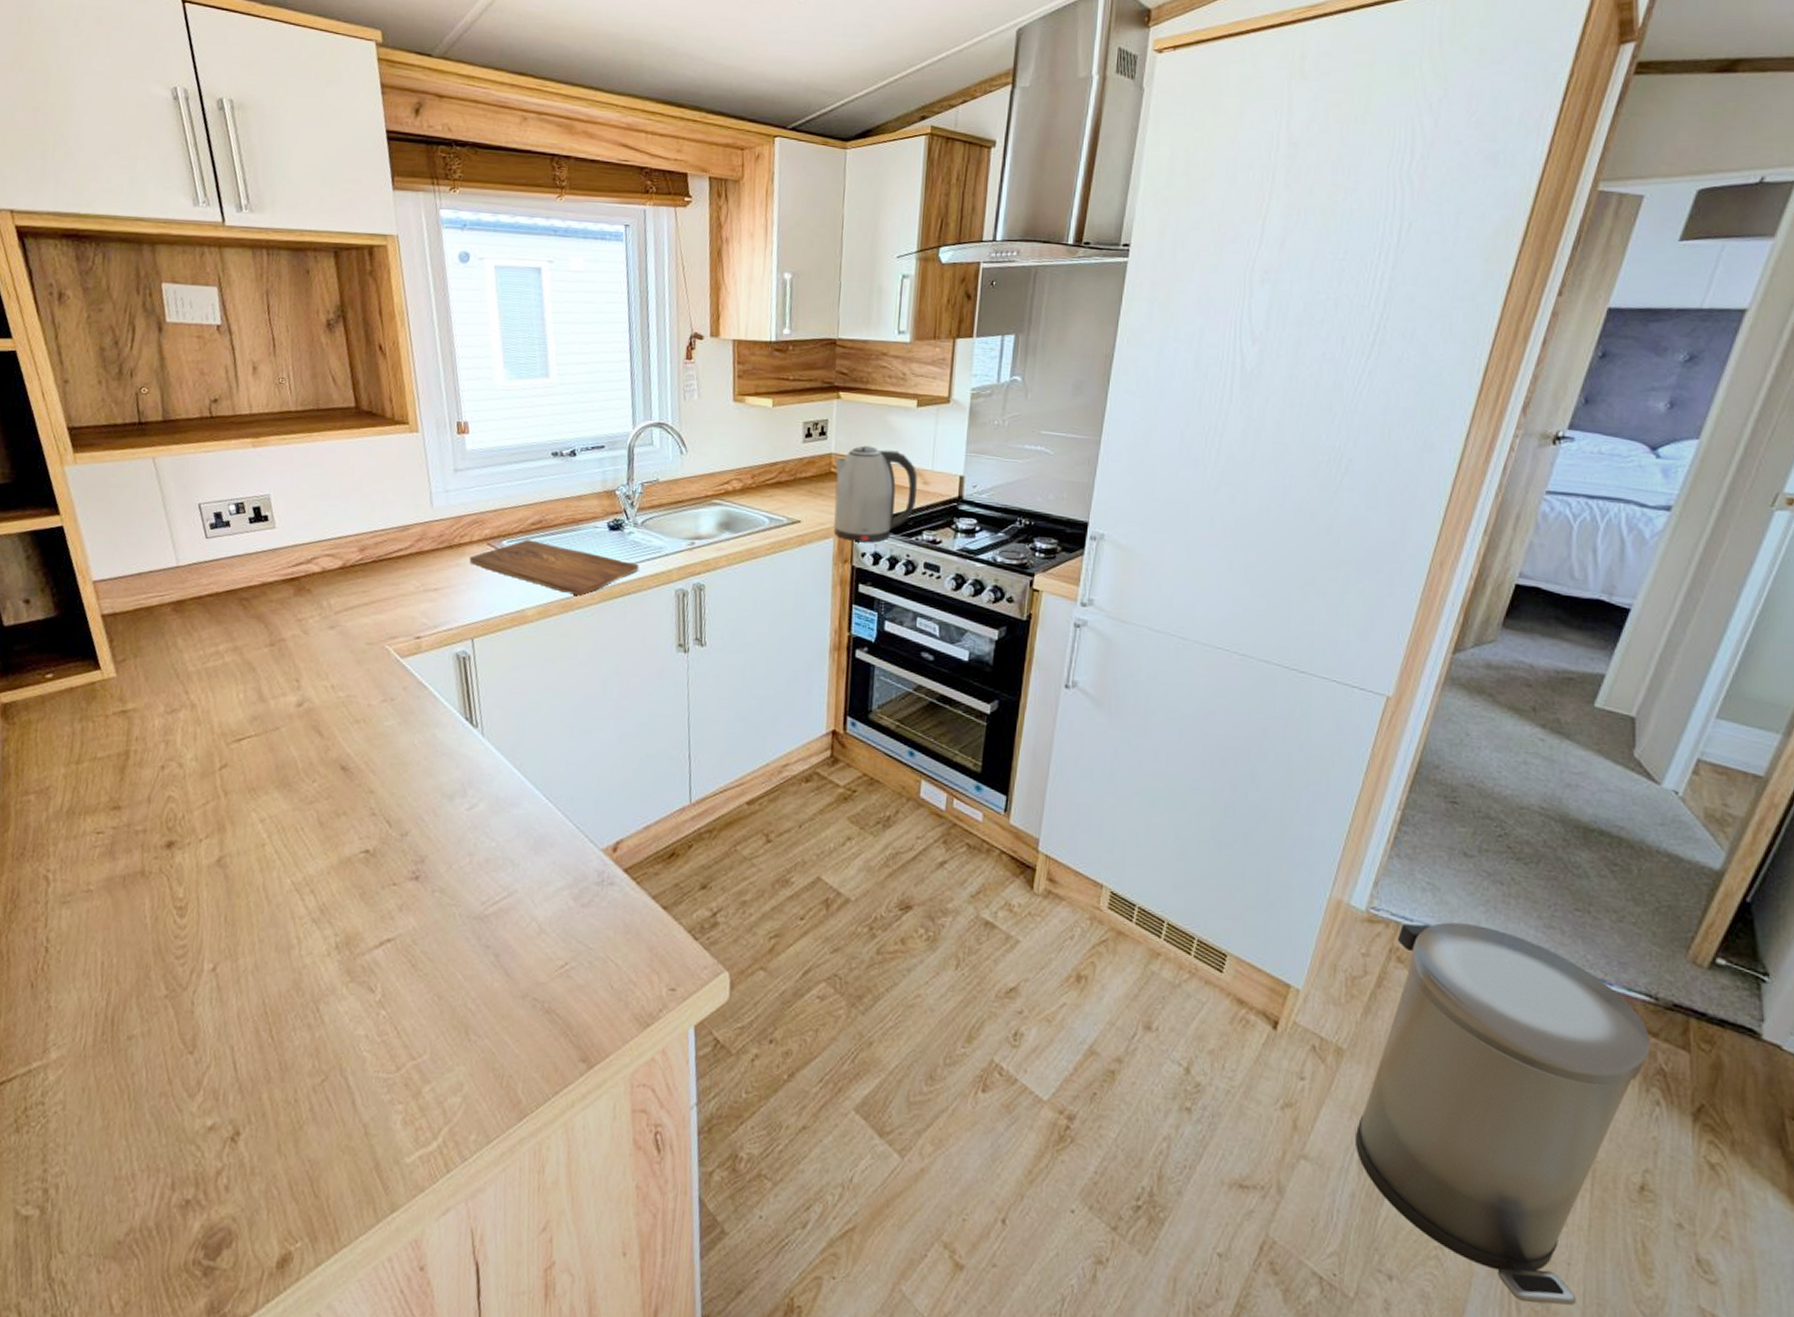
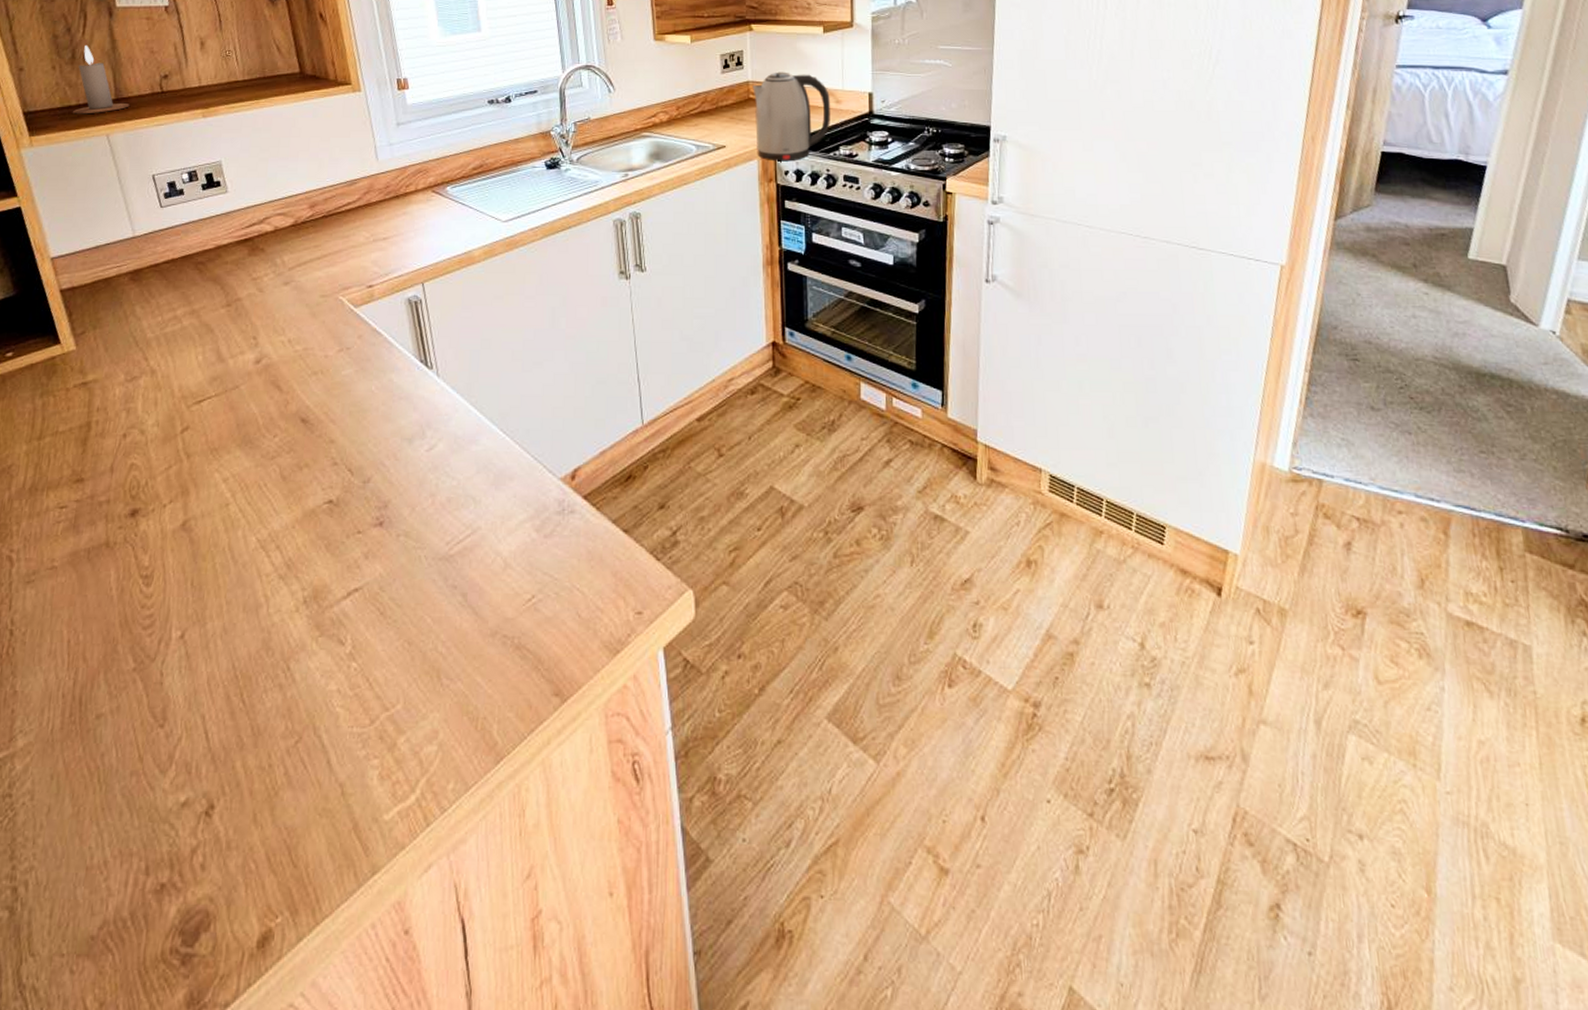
candle: none [117,361,178,435] -> present [72,46,130,114]
cutting board: present [469,540,639,597] -> none [416,184,578,234]
pedal bin: present [1356,922,1651,1306] -> none [1308,475,1569,849]

